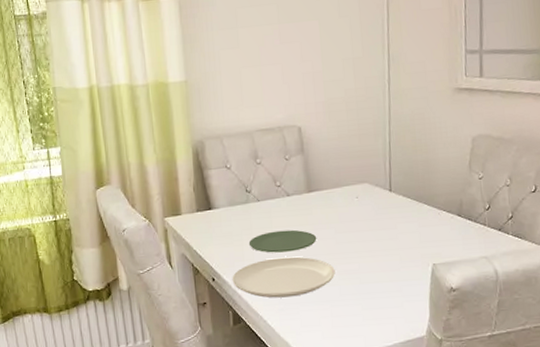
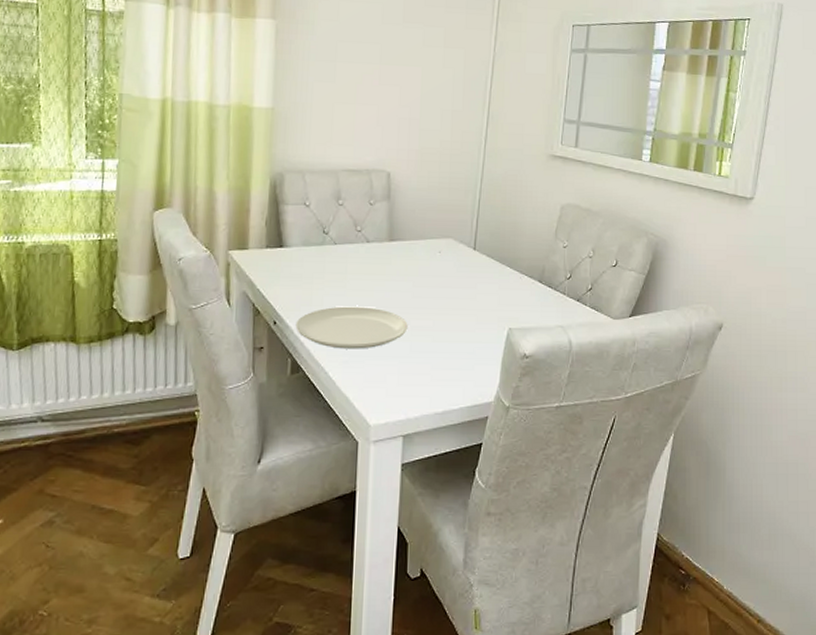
plate: present [248,229,317,253] -> none [319,277,393,301]

